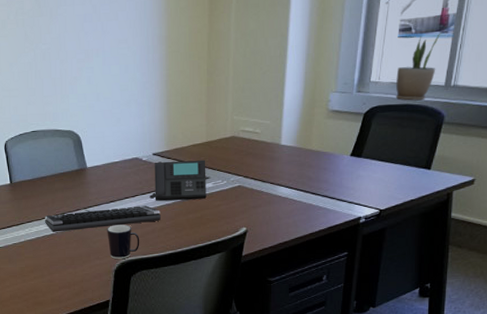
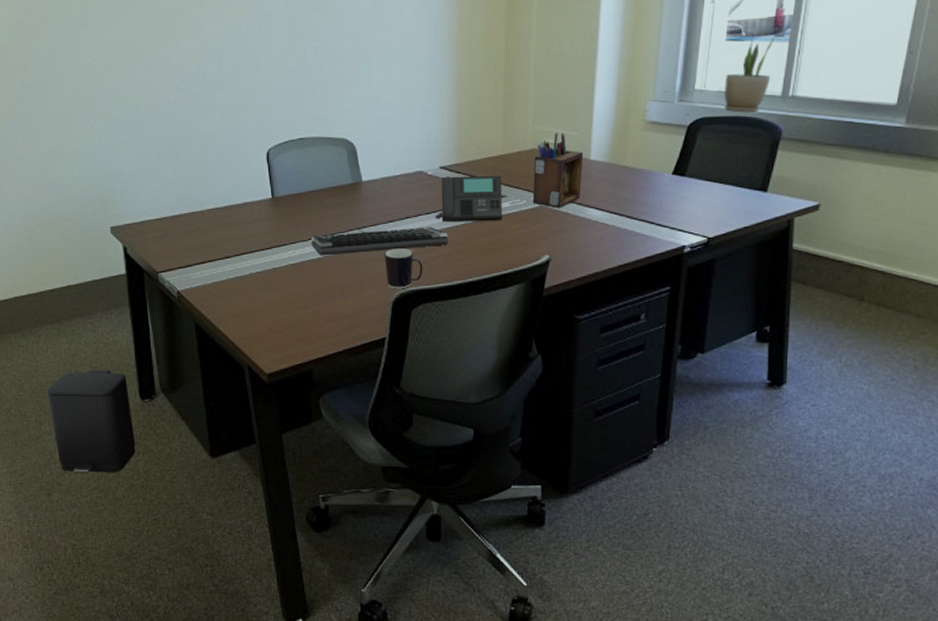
desk organizer: none [232,122,275,187] -> present [532,133,584,208]

